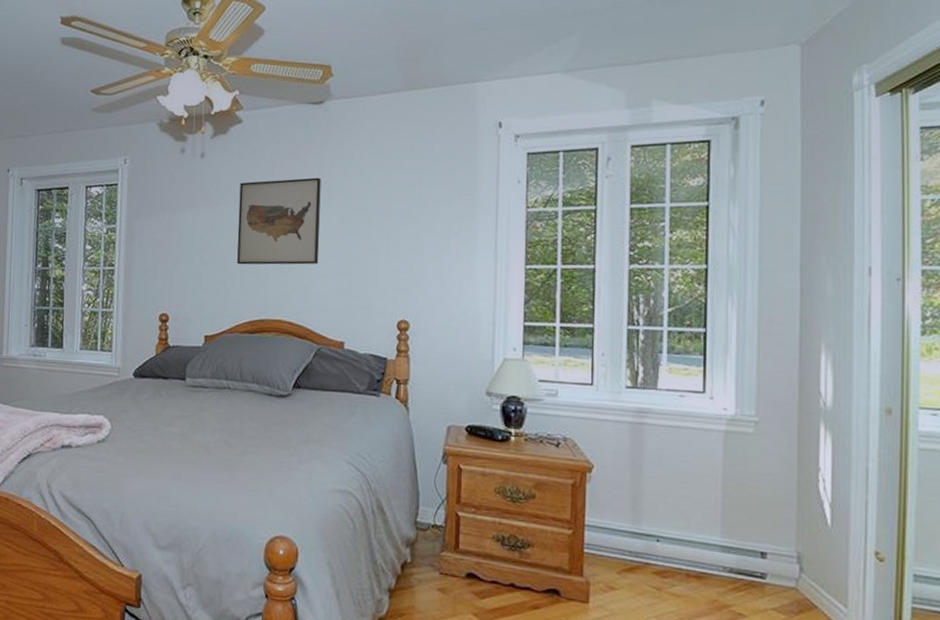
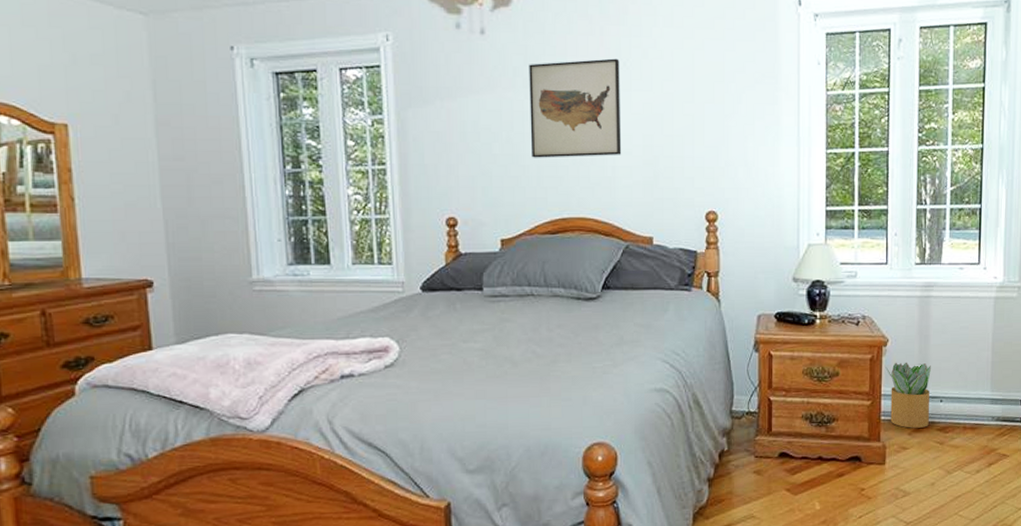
potted plant: none [590,491,645,568] -> present [885,362,931,428]

